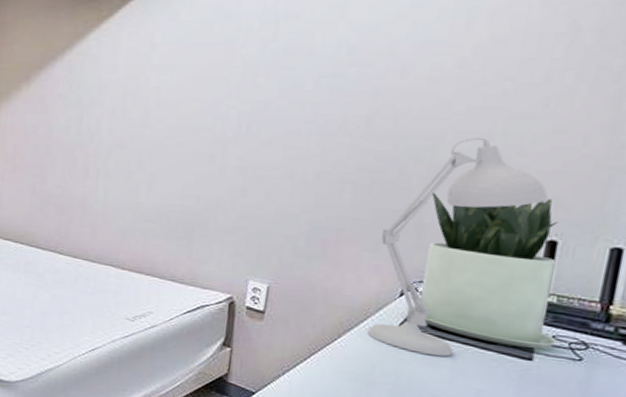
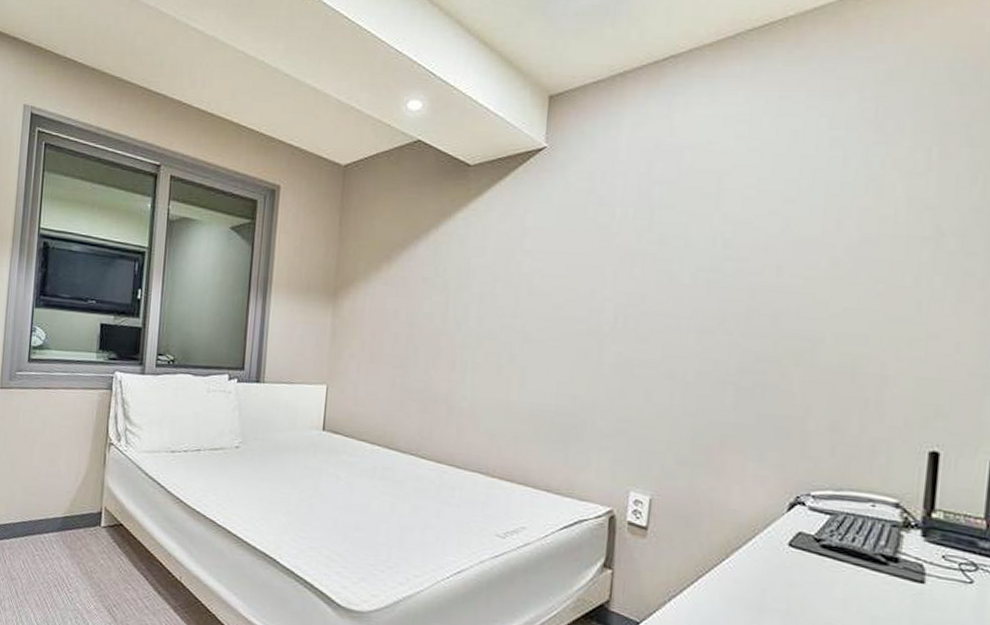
desk lamp: present [367,137,549,357] -> none [756,340,927,580]
planter: present [405,193,558,350] -> none [794,398,948,571]

